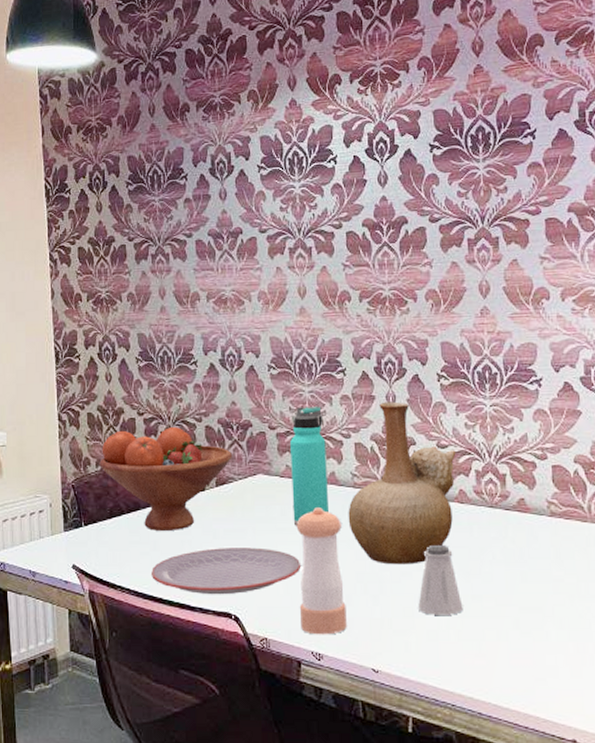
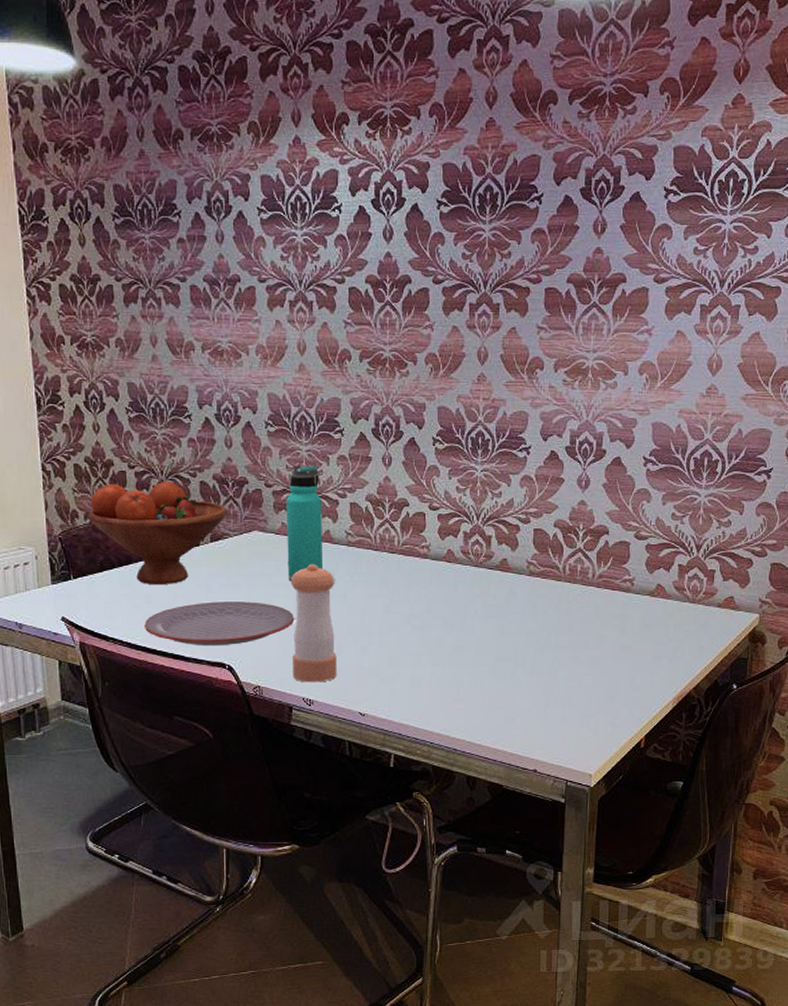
vase: present [348,401,456,565] -> none [341,463,447,618]
saltshaker: present [418,544,463,615] -> none [404,600,445,664]

